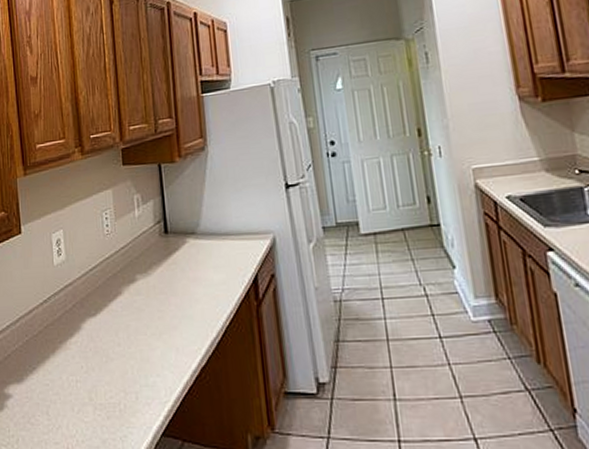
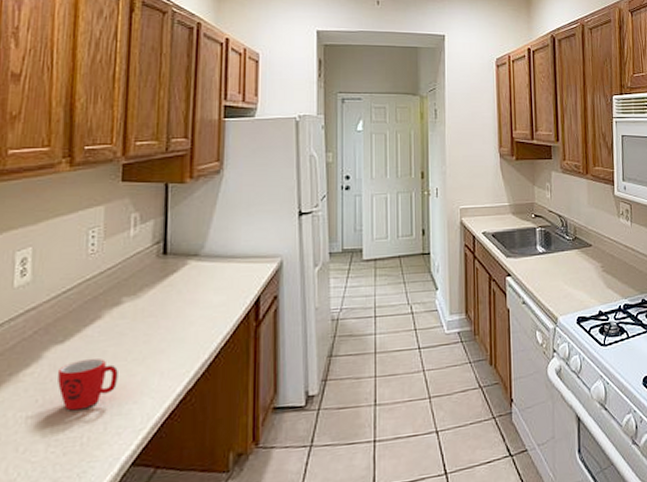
mug: none [95,331,142,379] -> present [58,358,118,411]

